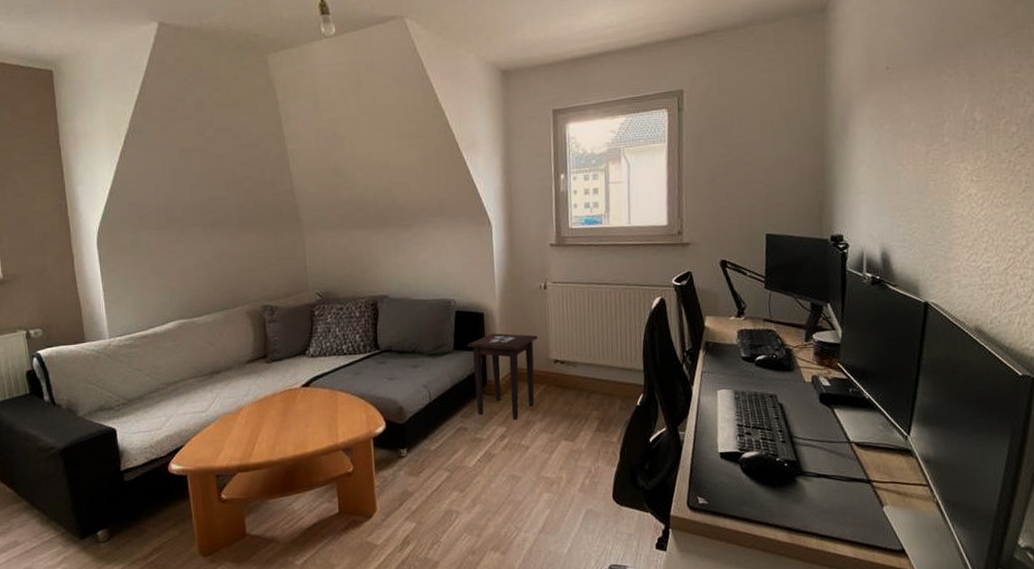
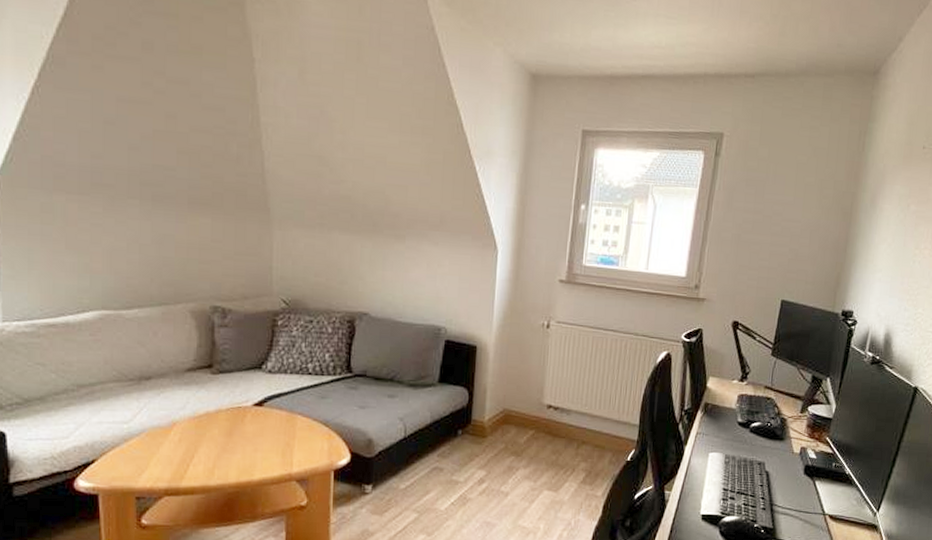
side table: present [467,333,539,421] -> none [453,369,534,465]

